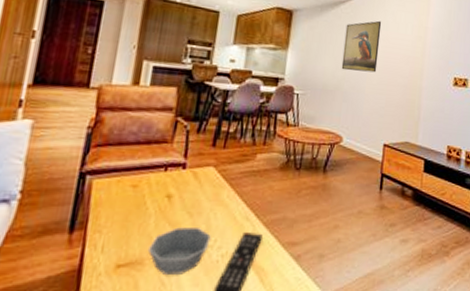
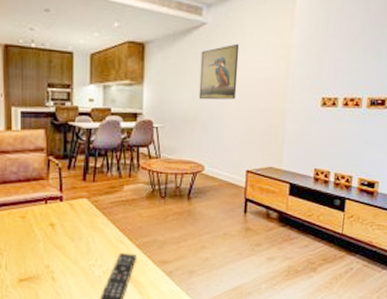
bowl: present [147,227,211,274] -> none [41,250,92,287]

